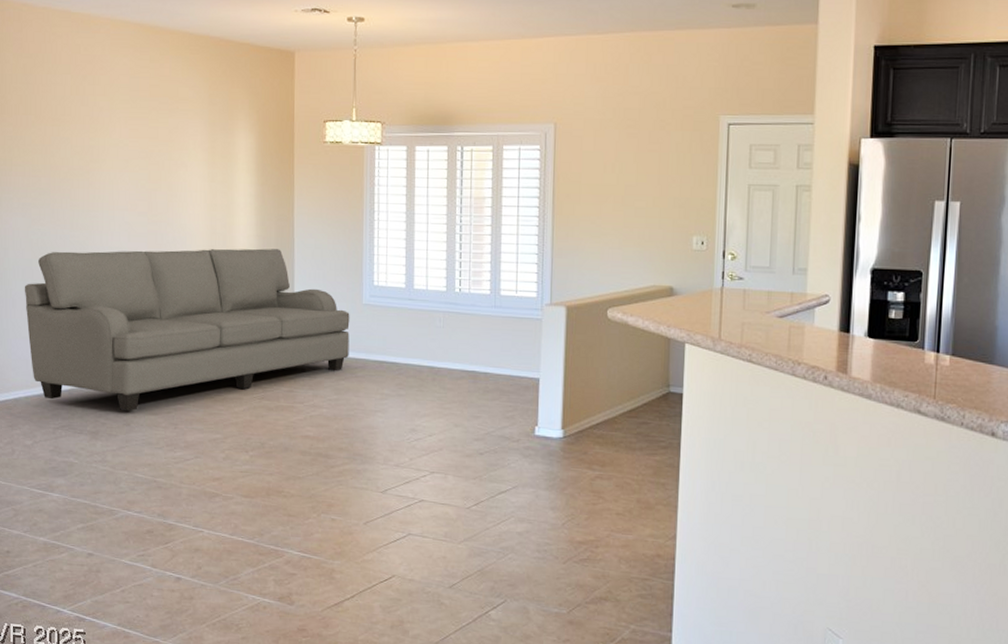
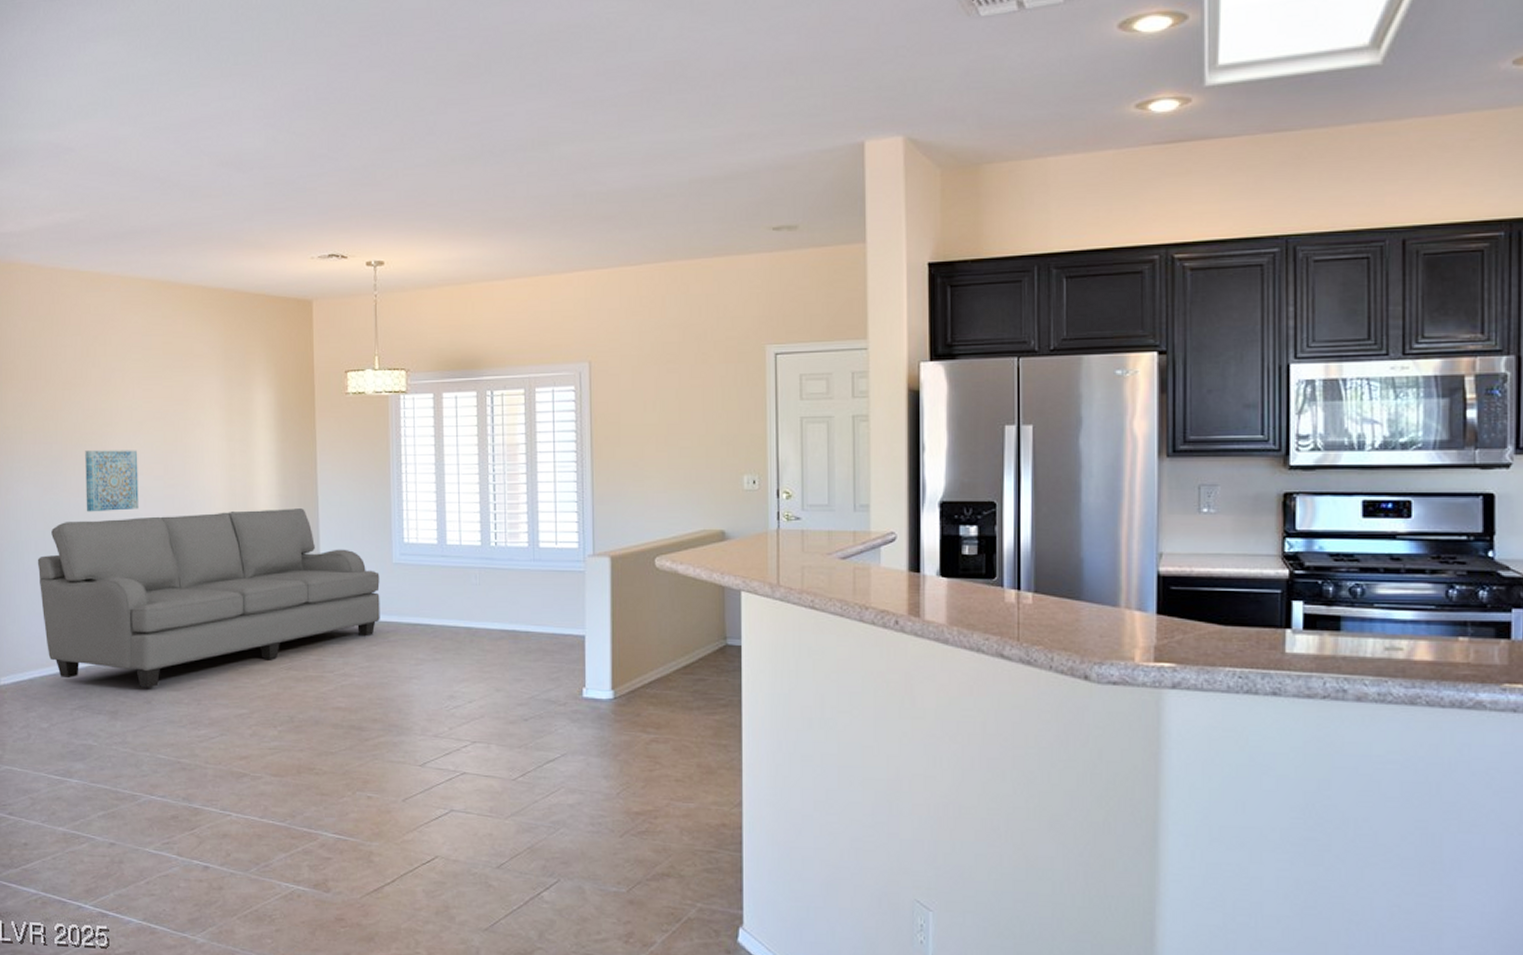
wall art: none [72,185,123,244] -> present [85,450,139,512]

